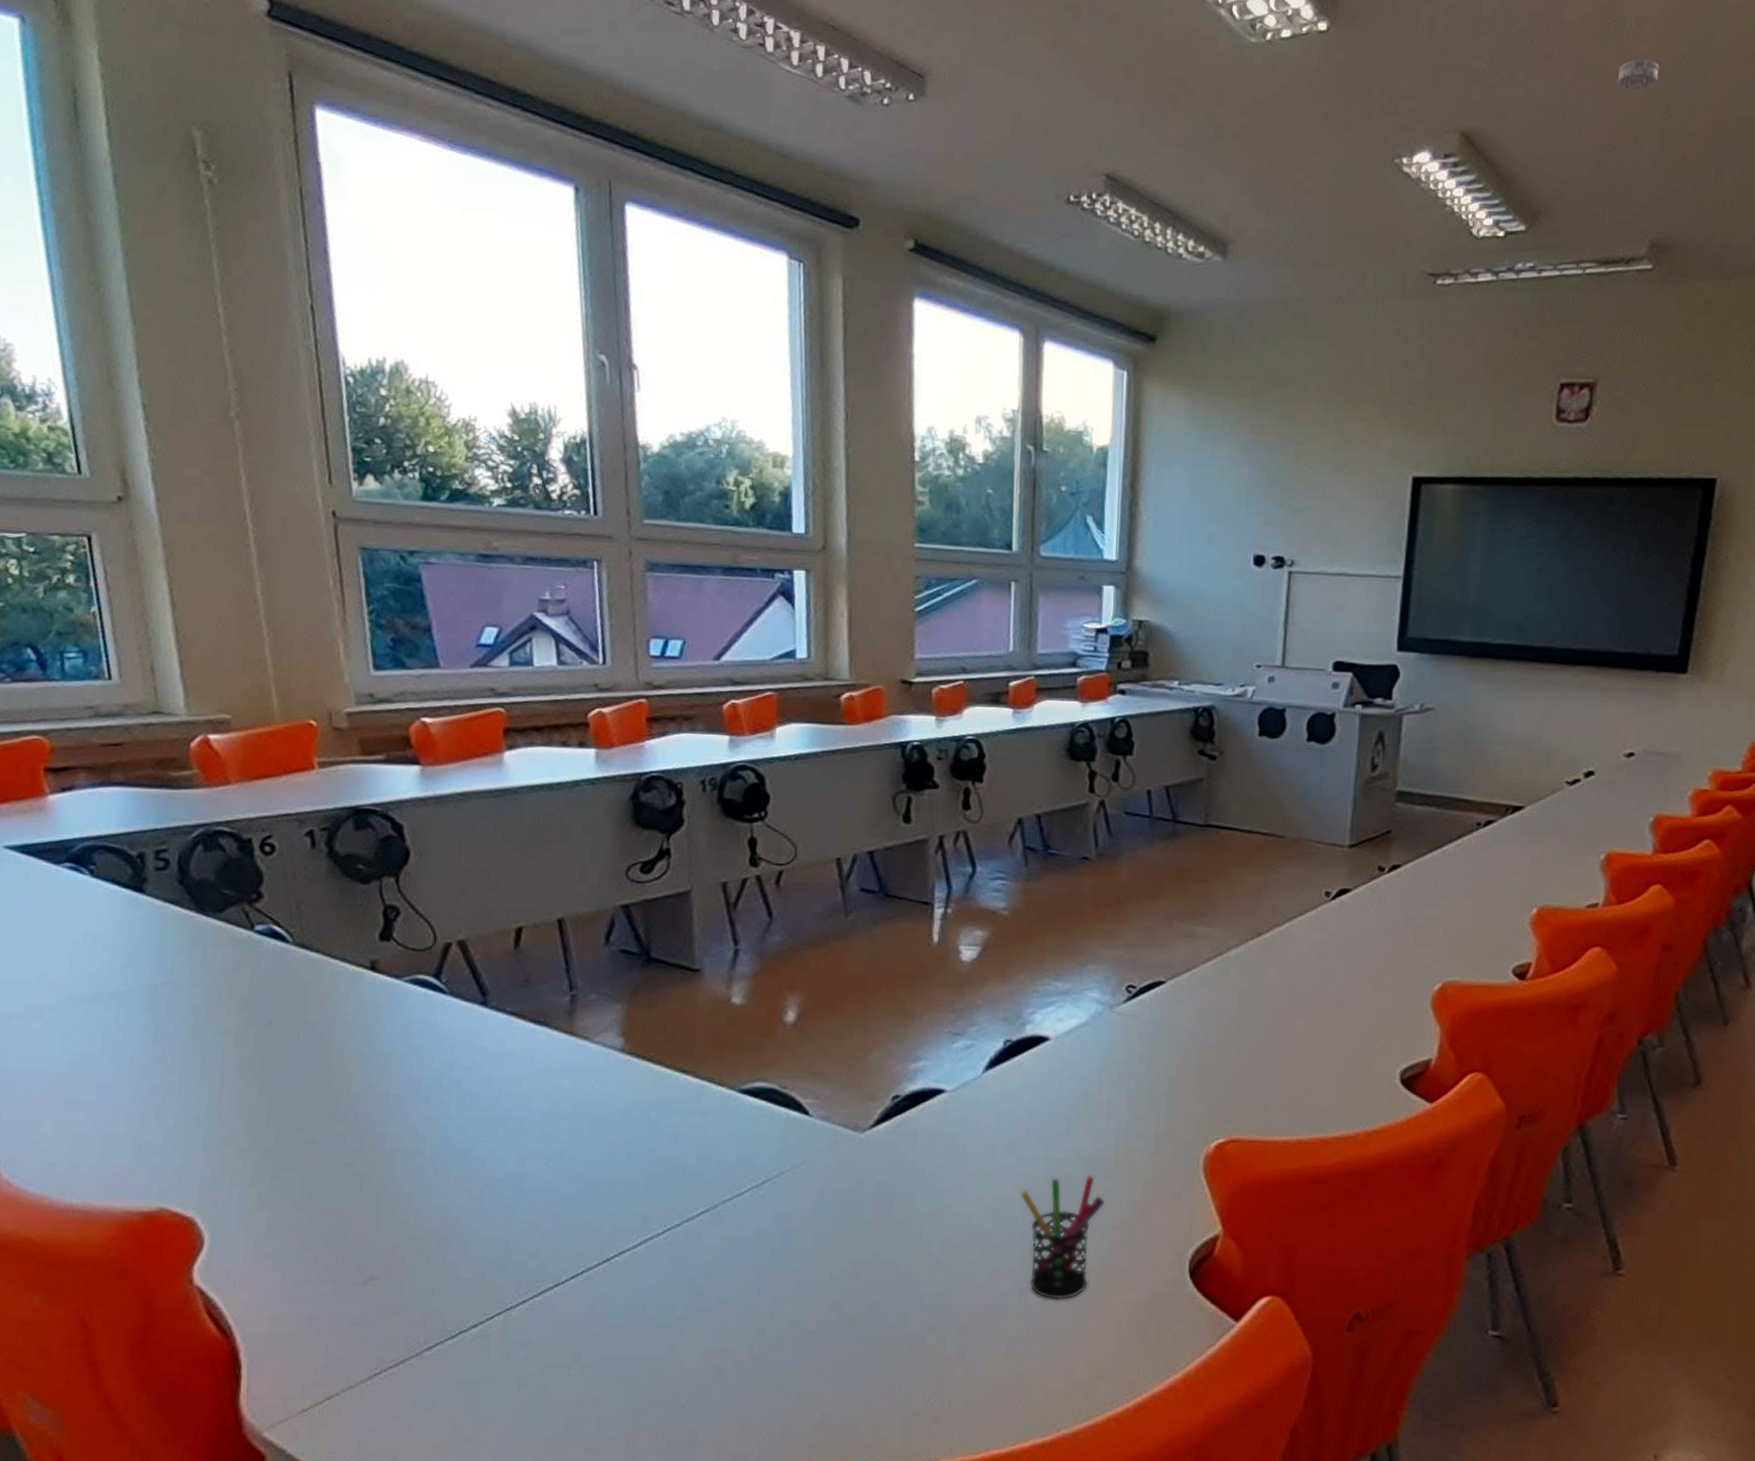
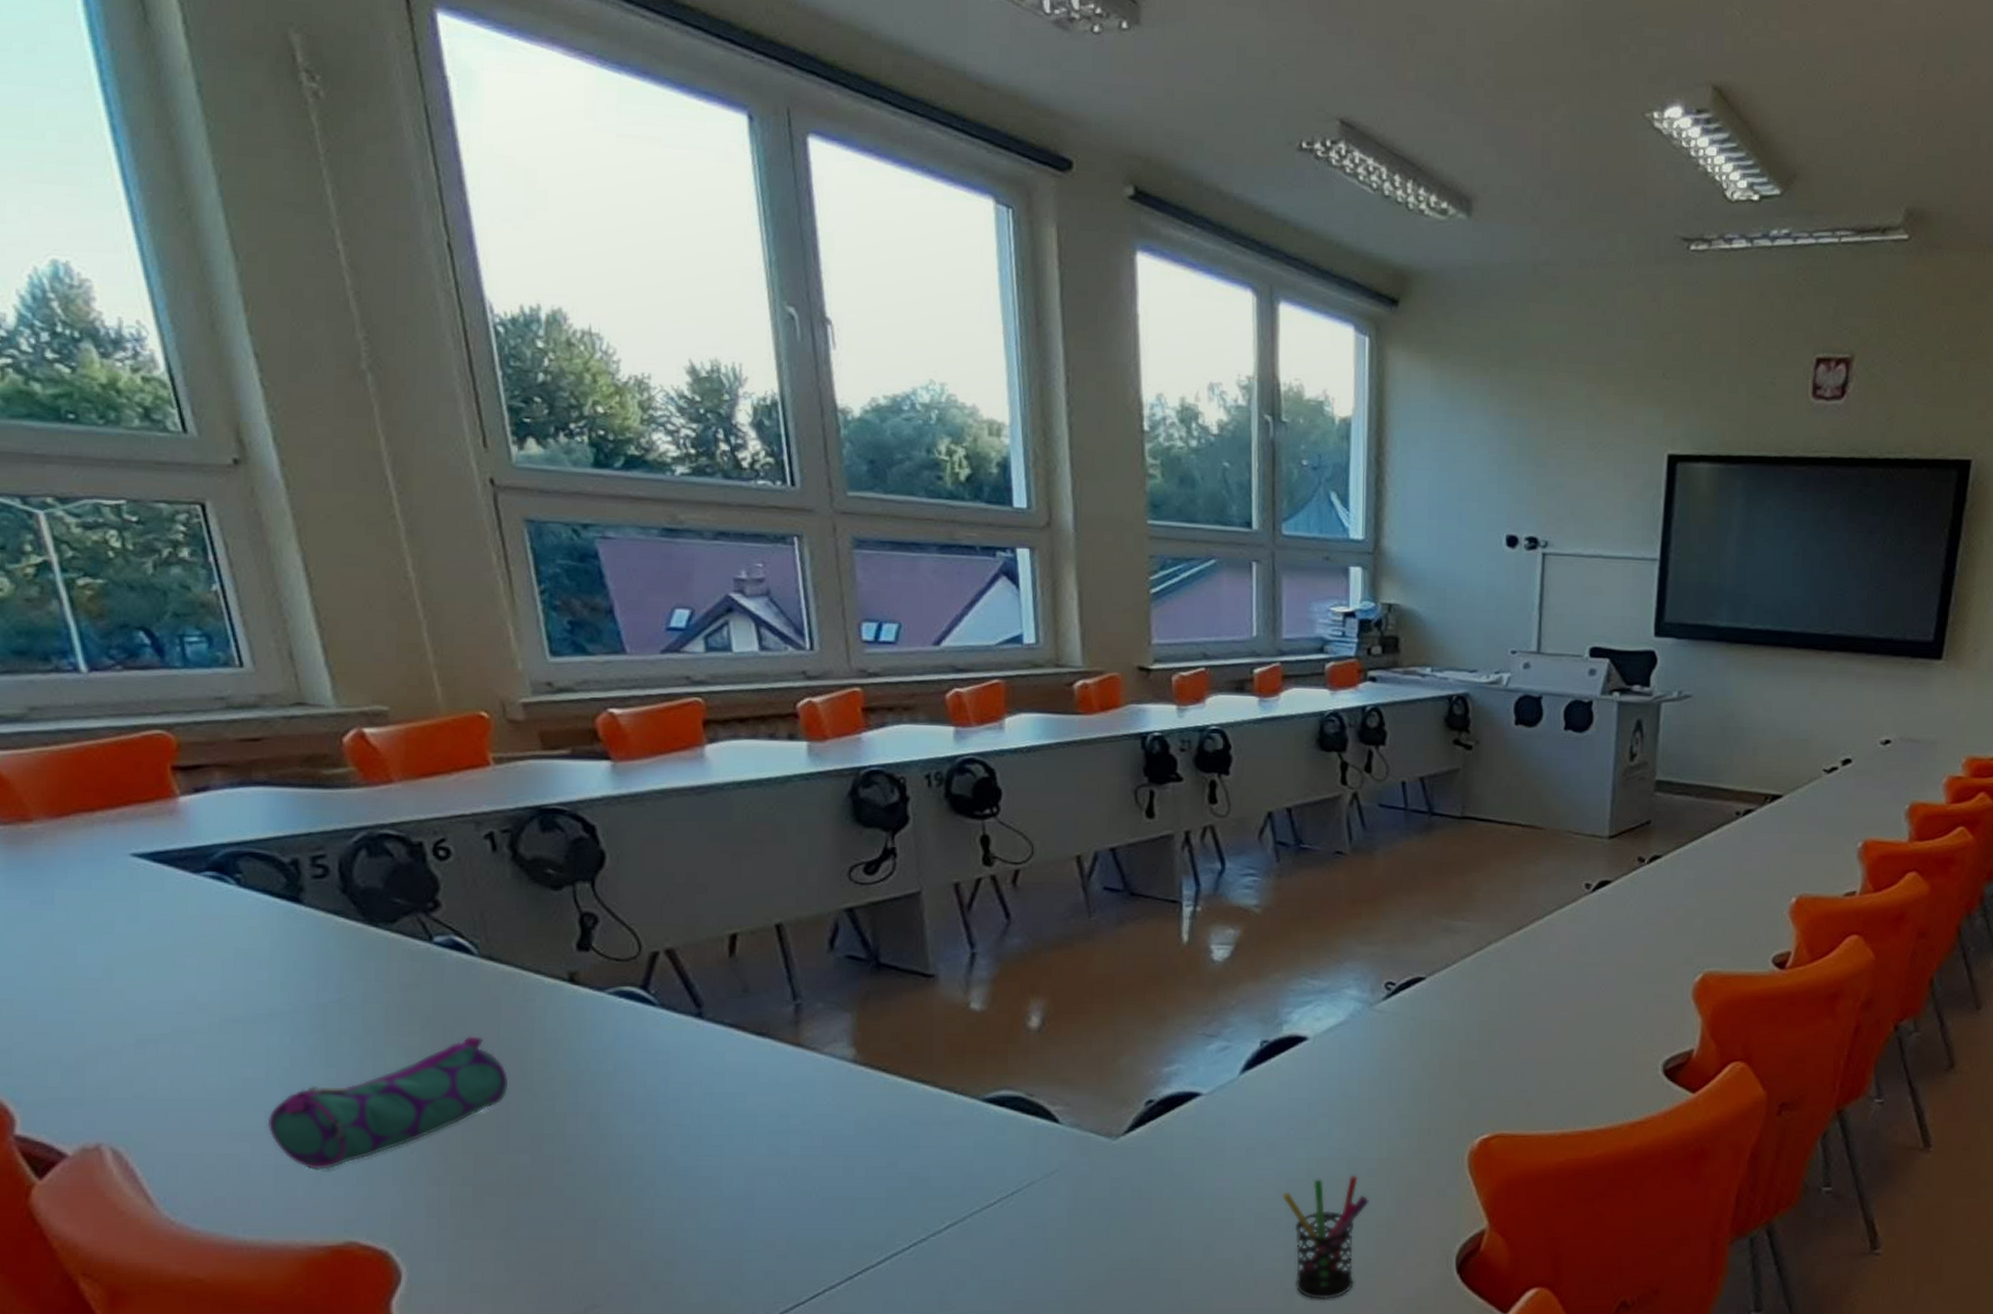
pencil case: none [98,1018,312,1140] -> present [267,1036,509,1170]
smoke detector: present [1617,59,1659,91] -> none [1873,13,1915,48]

